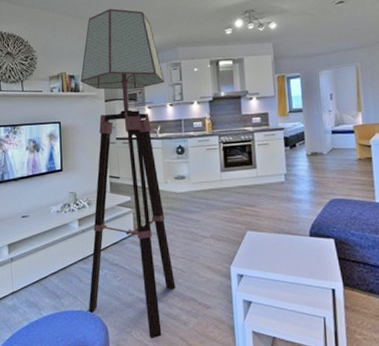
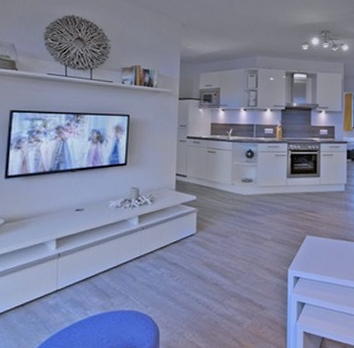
floor lamp: present [80,8,176,339] -> none [139,10,241,340]

